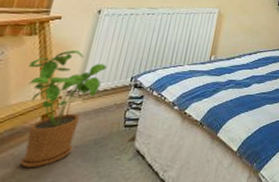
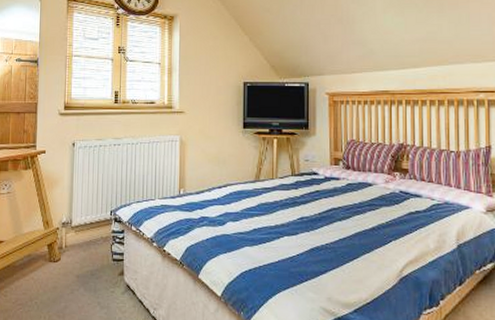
house plant: present [20,49,107,169] -> none [30,183,88,292]

